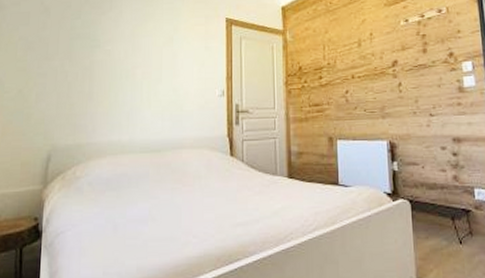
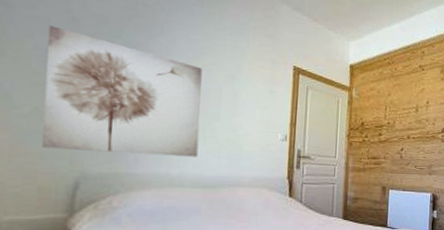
wall art: none [24,18,145,126] -> present [41,25,202,157]

